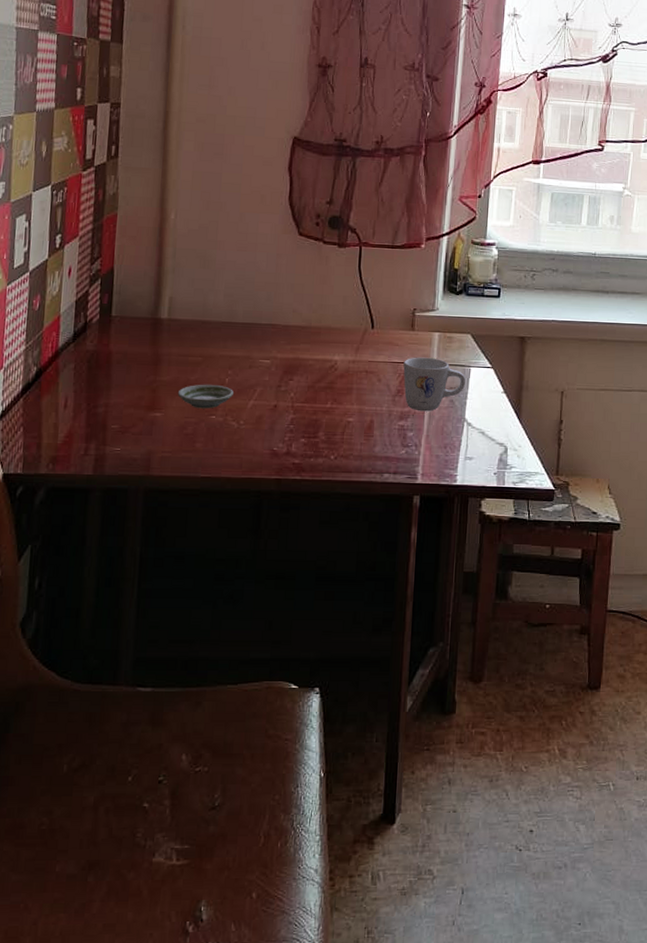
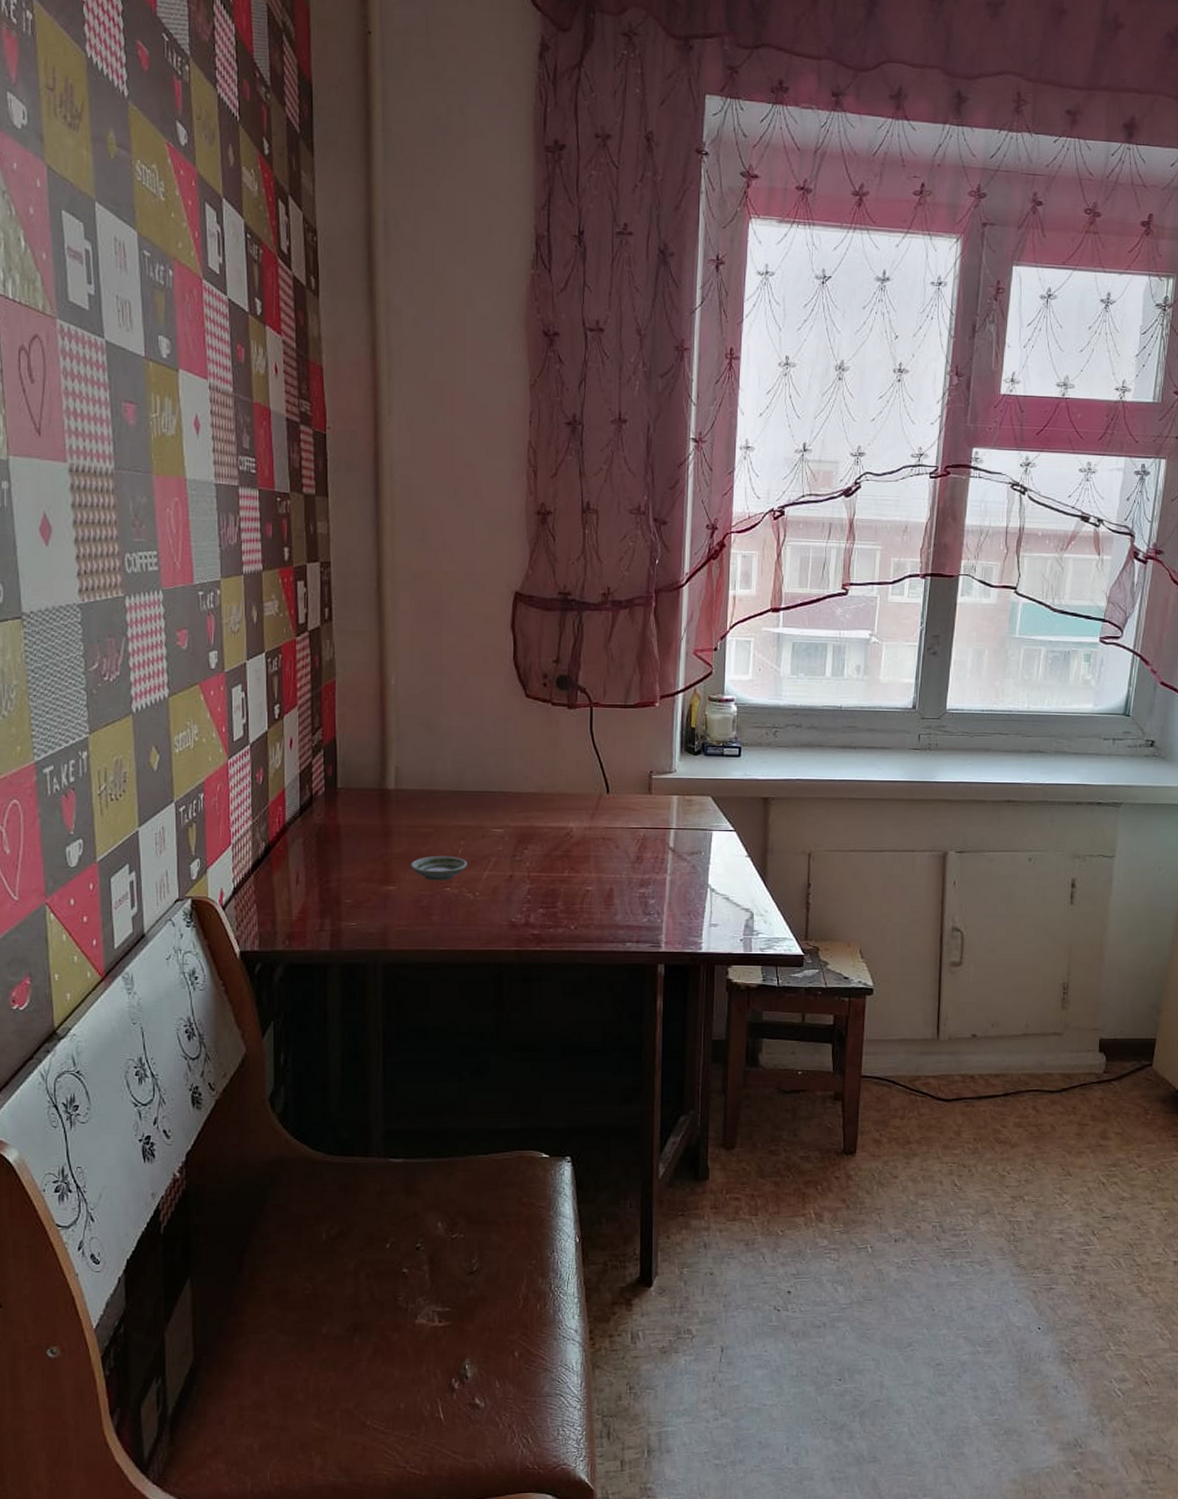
mug: present [403,357,466,412] -> none [642,821,708,878]

